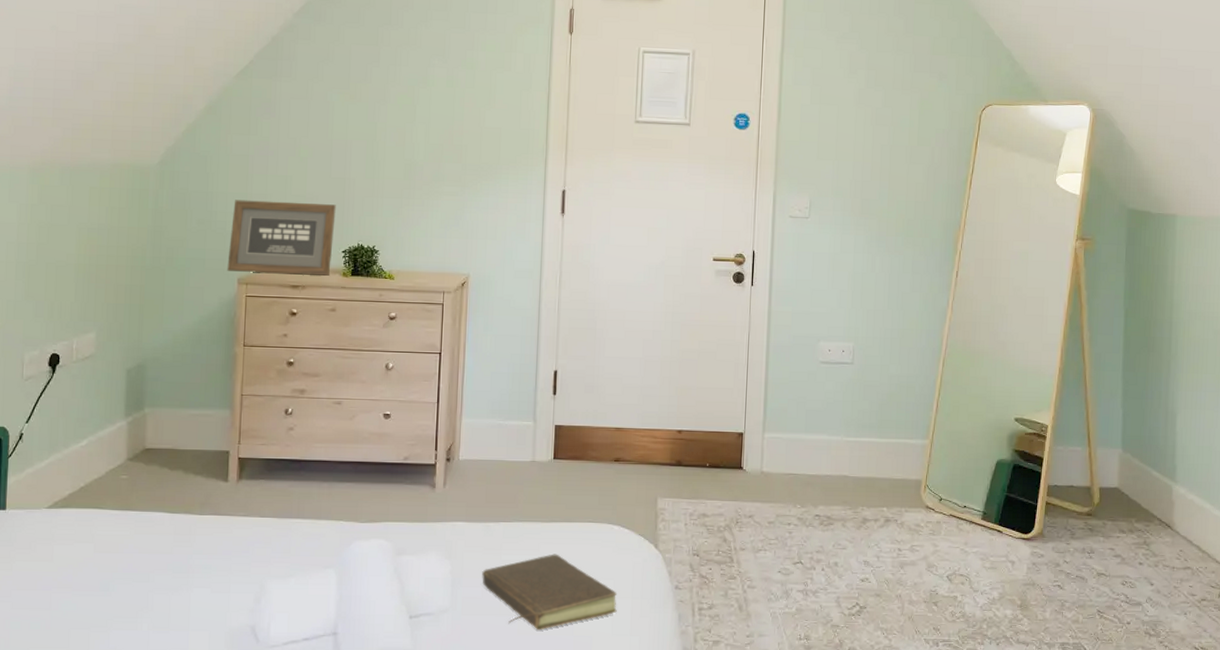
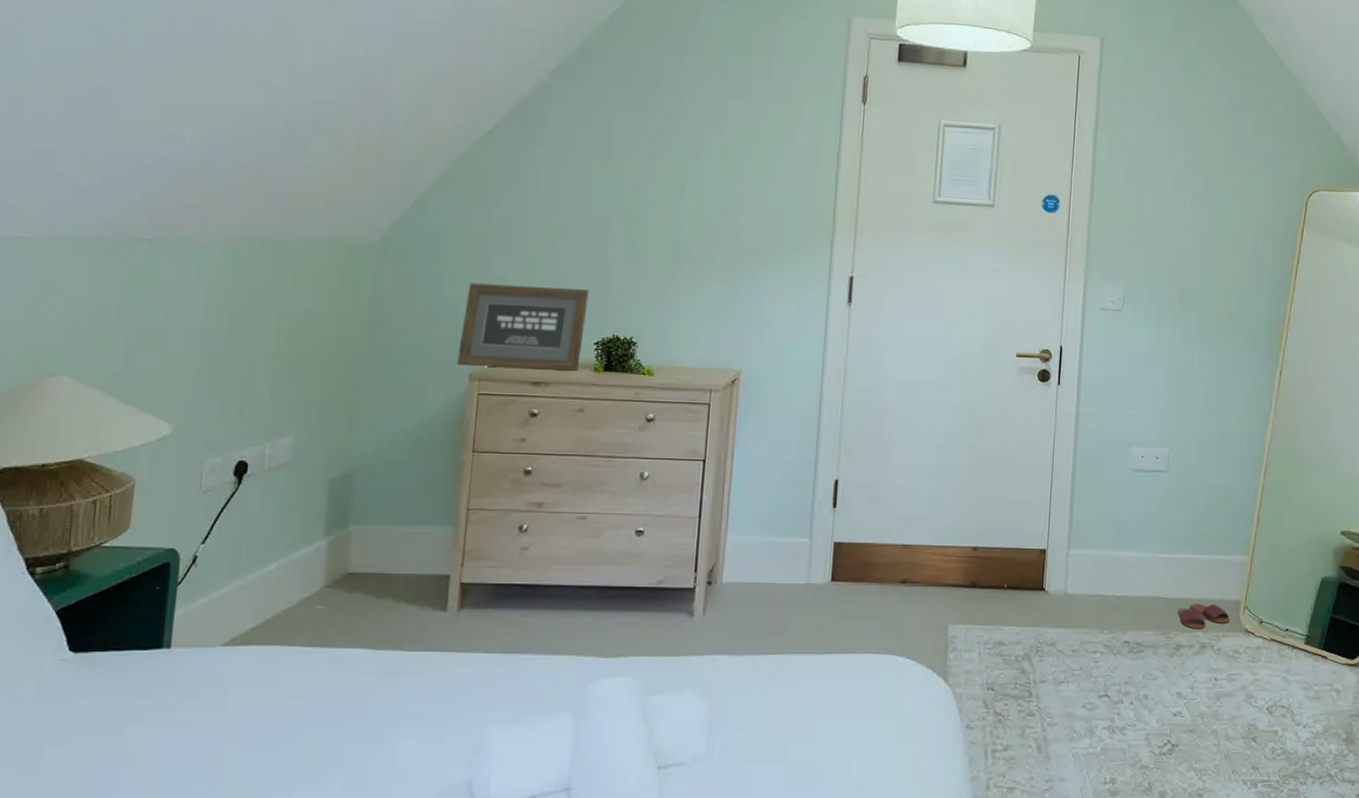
book: present [482,554,618,631] -> none [744,690,901,780]
slippers: none [863,481,912,504] -> present [1177,603,1230,628]

